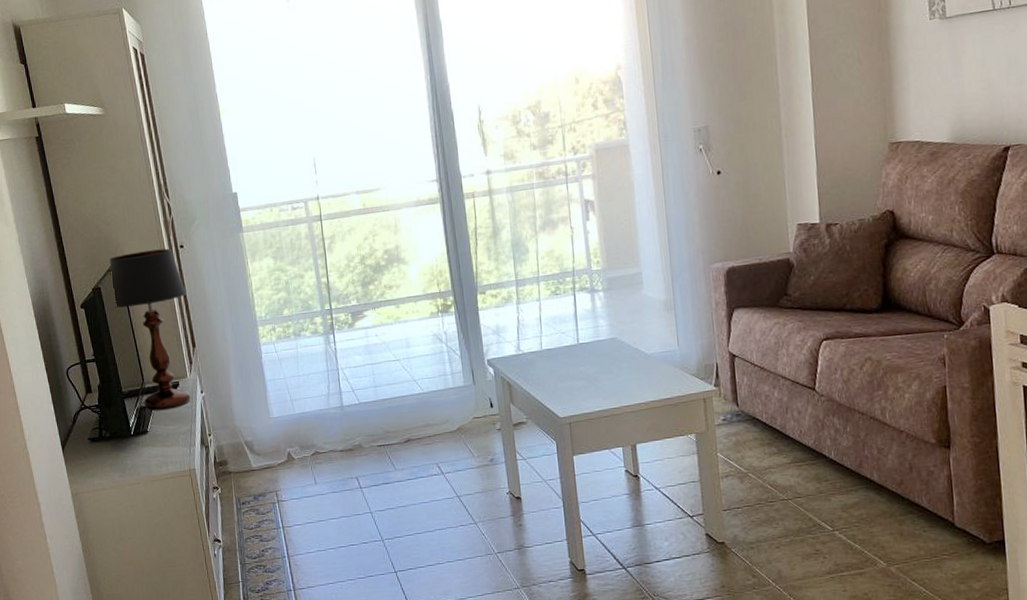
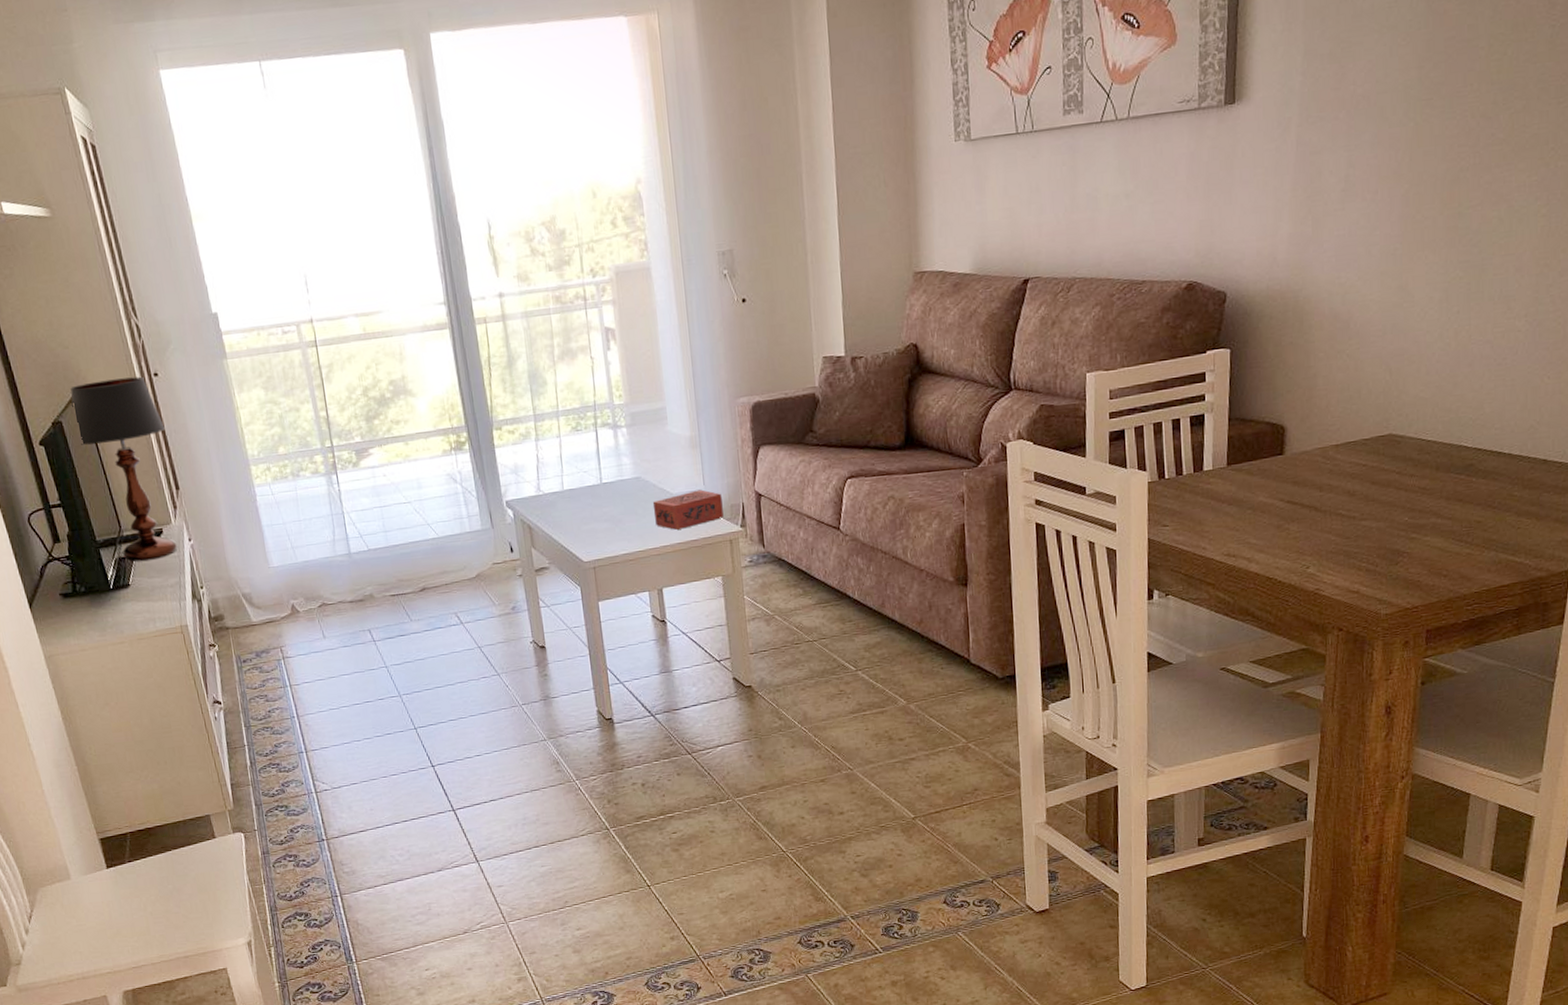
decorative box: none [627,350,697,388] -> present [652,489,724,530]

